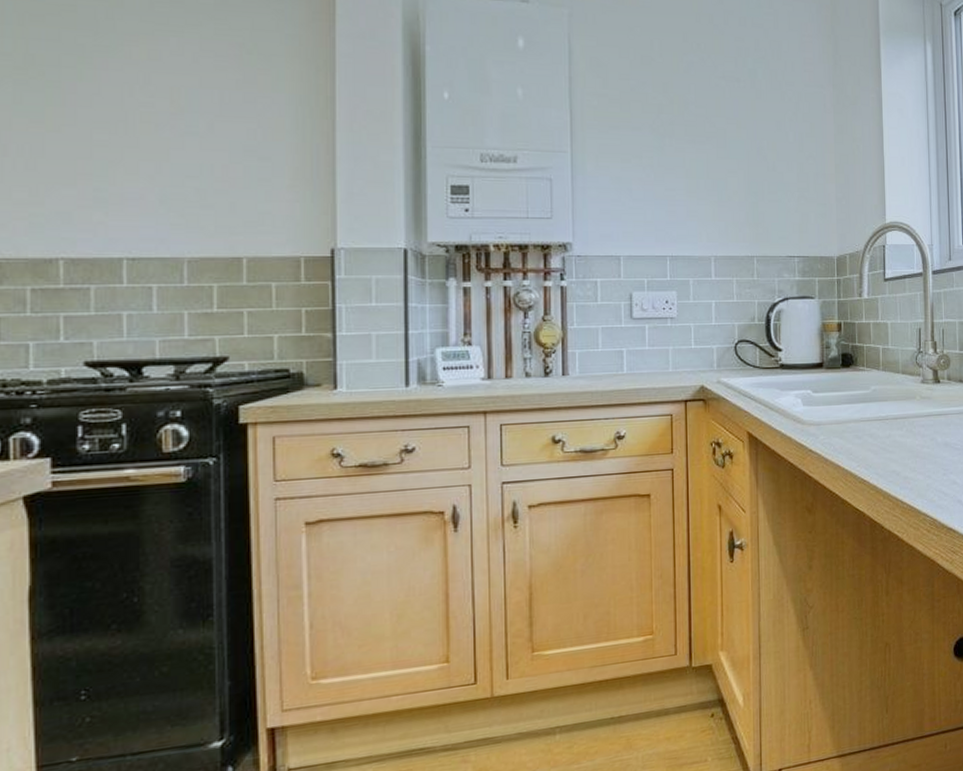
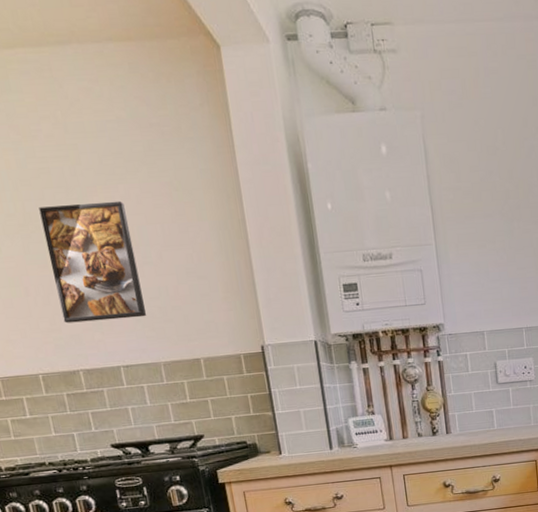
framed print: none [49,50,177,199] -> present [39,201,147,324]

